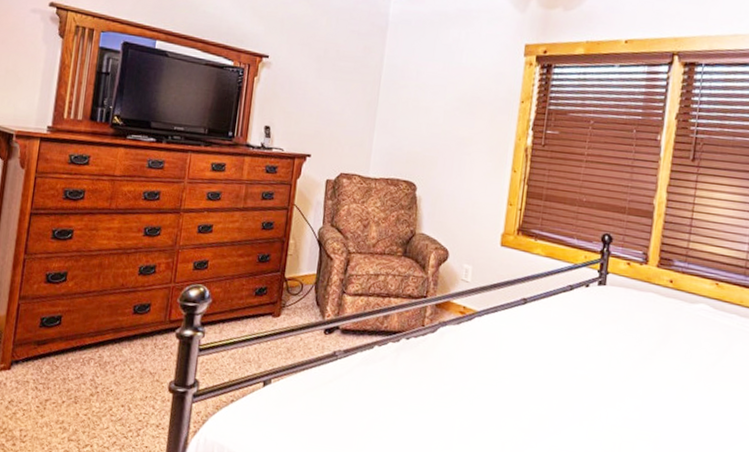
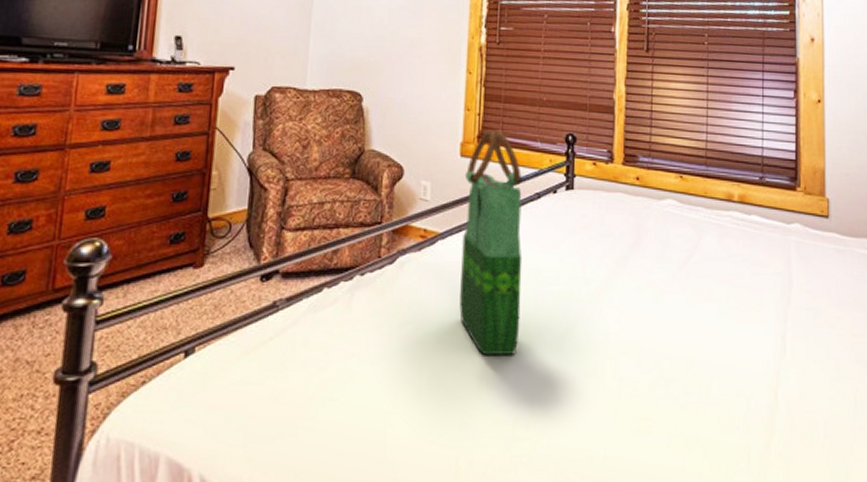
tote bag: none [490,224,557,425] -> present [459,129,523,356]

